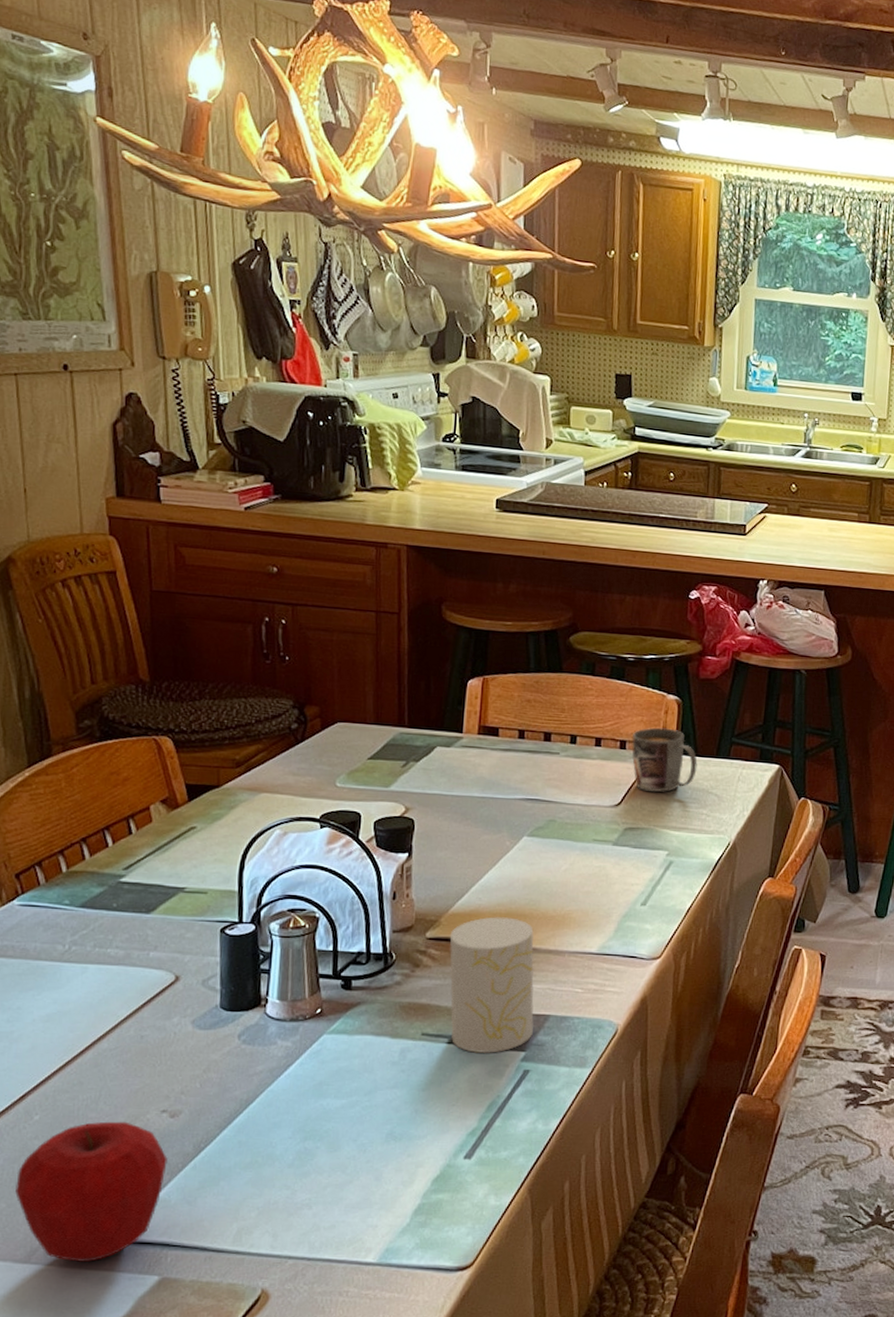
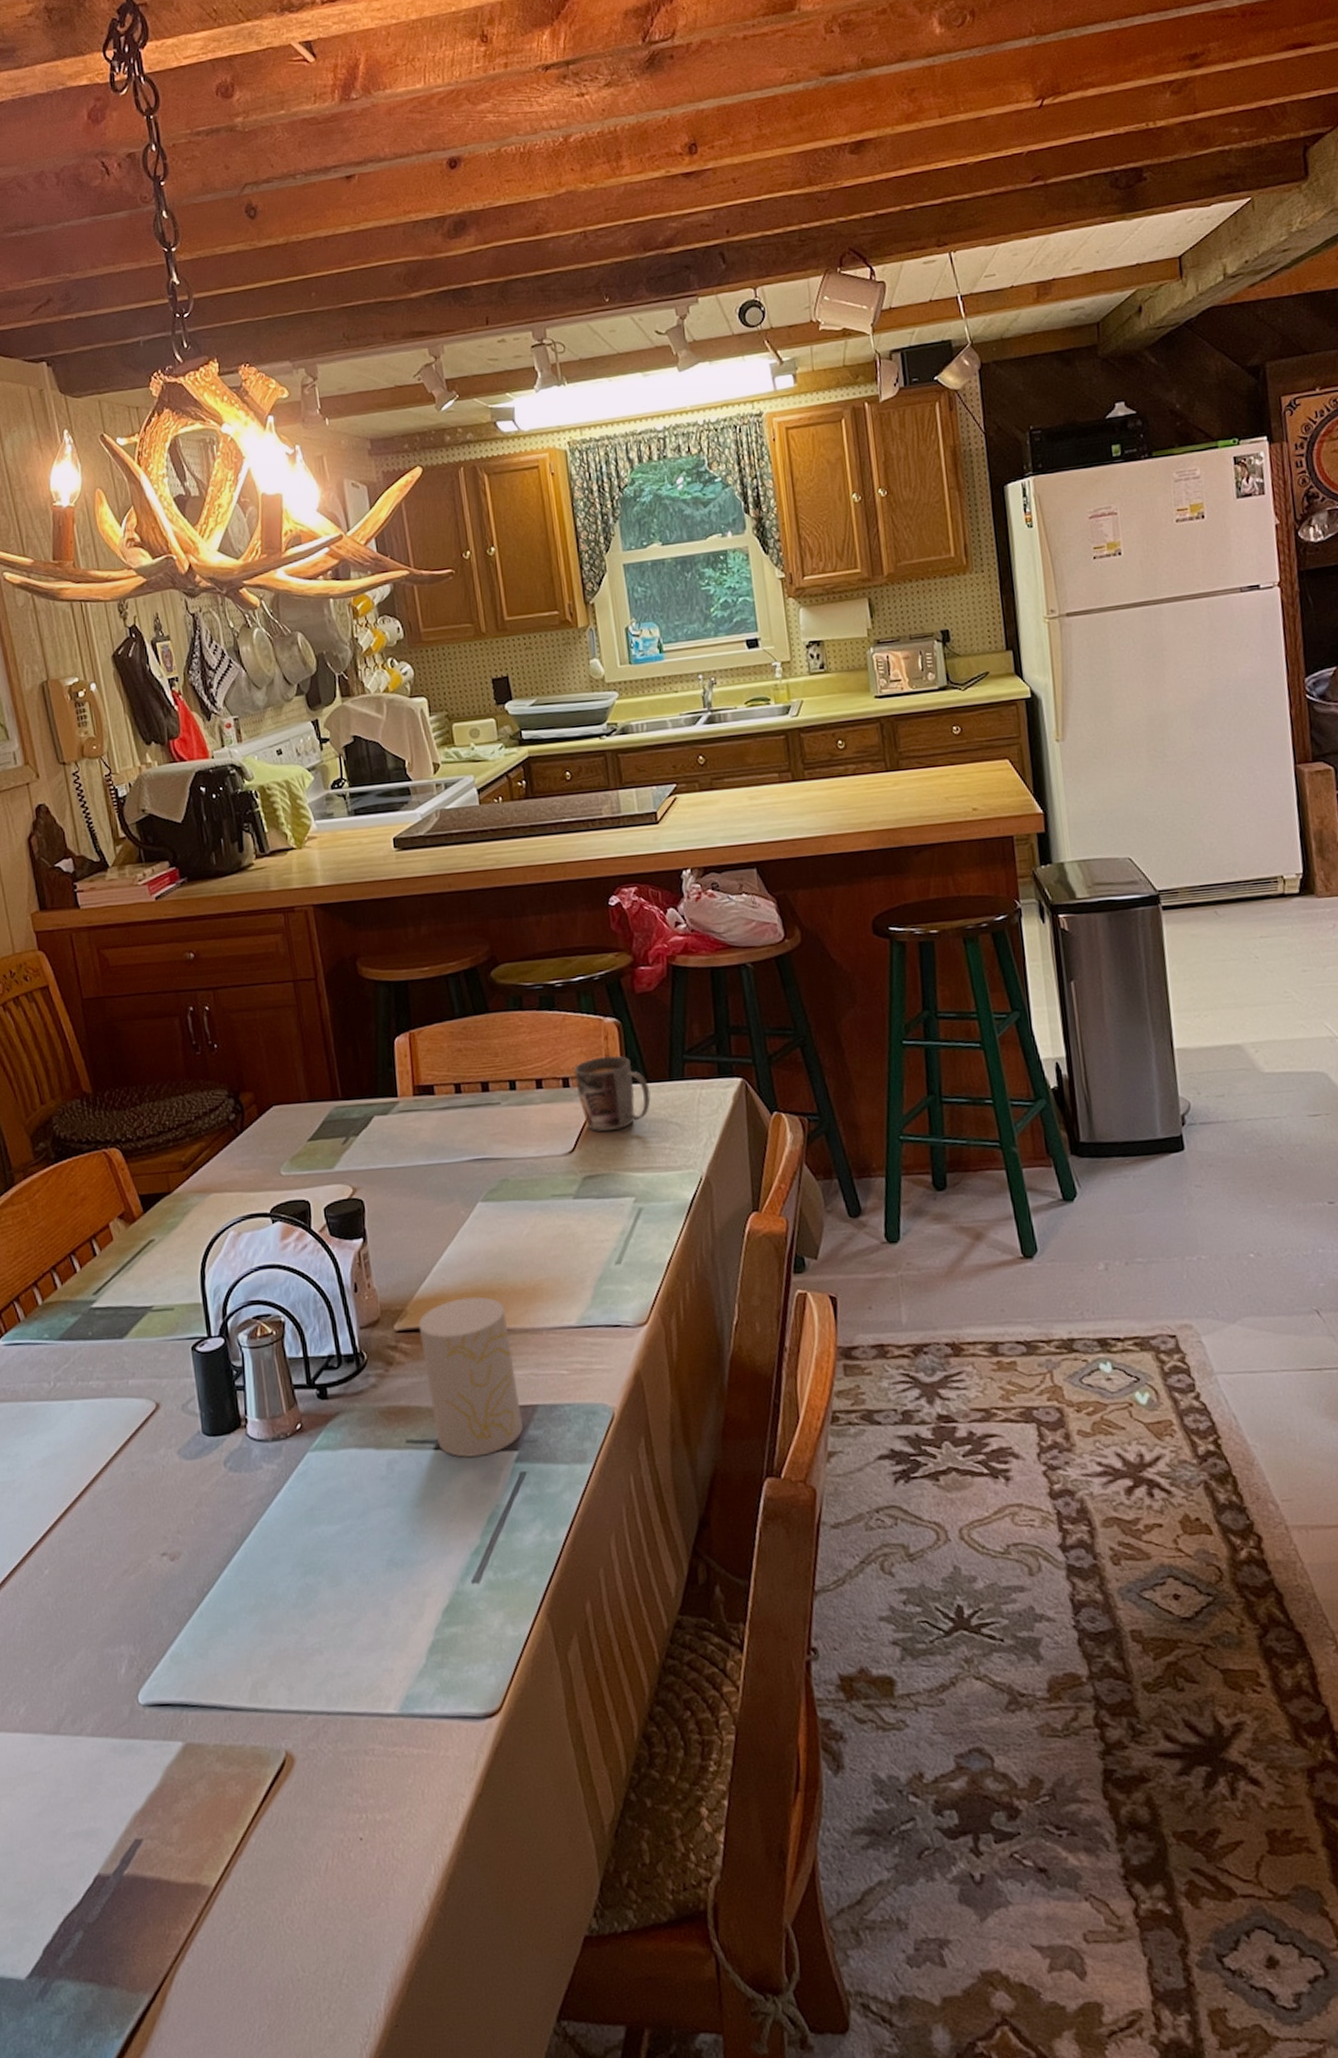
apple: present [14,1121,168,1262] -> none [35,1569,175,1730]

